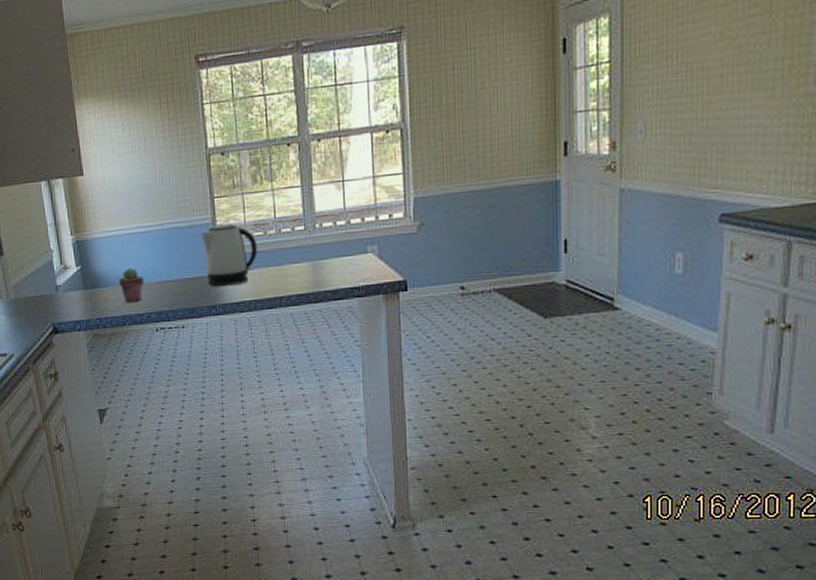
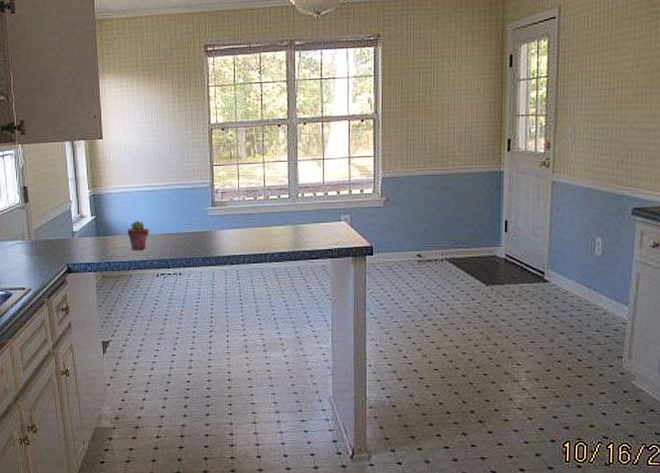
kettle: present [202,223,258,287] -> none [201,188,248,242]

